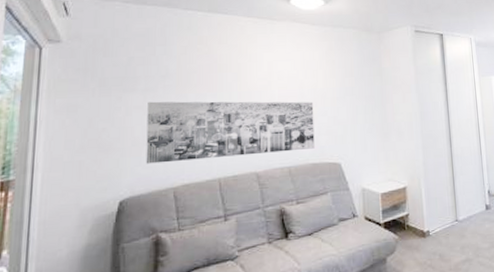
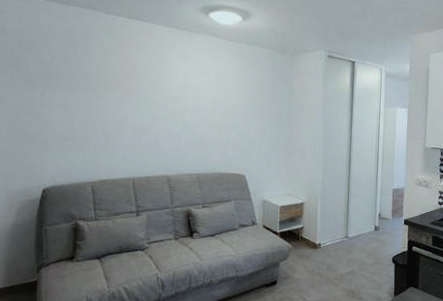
wall art: present [146,101,315,164] -> none [67,100,224,160]

